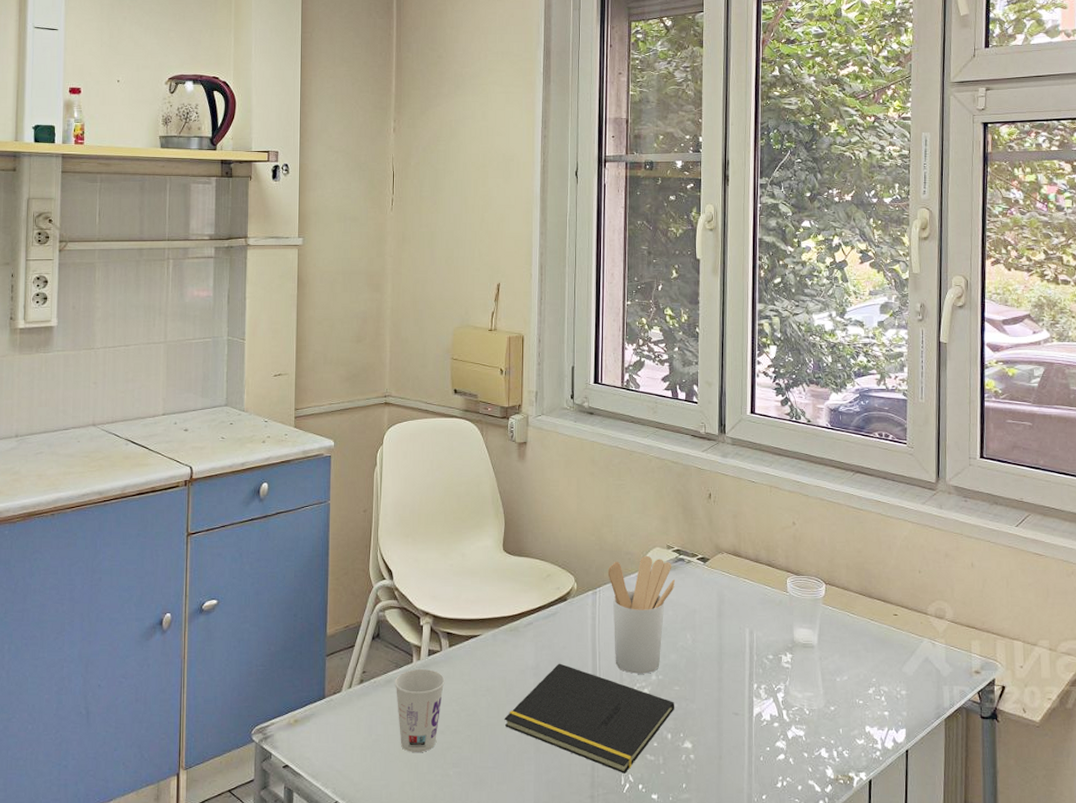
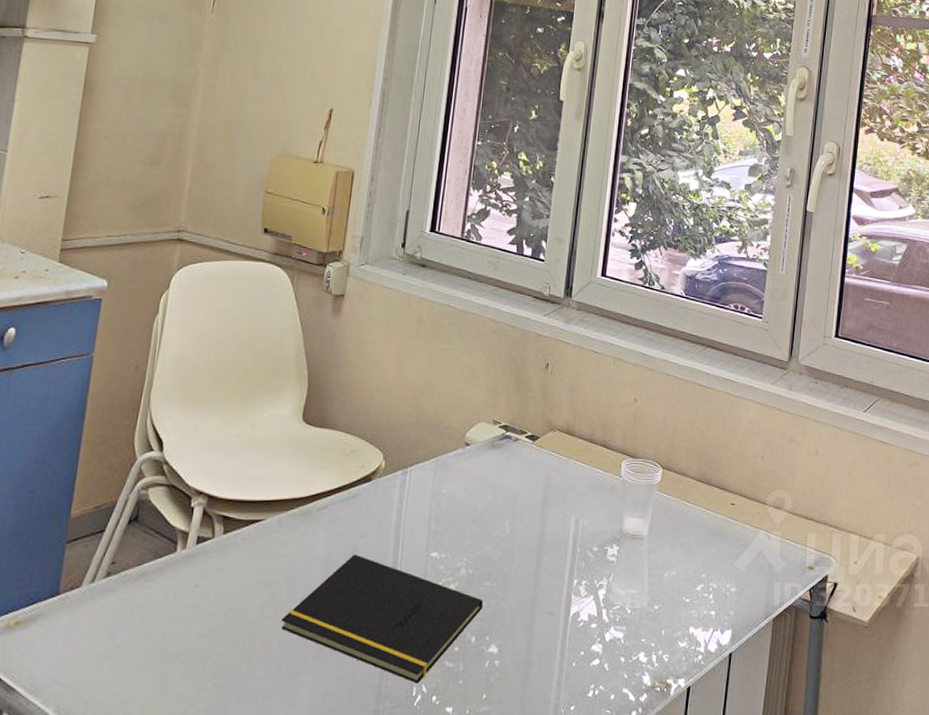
cup: present [395,668,445,753] -> none [149,559,214,662]
utensil holder: present [607,555,676,674] -> none [420,431,499,567]

